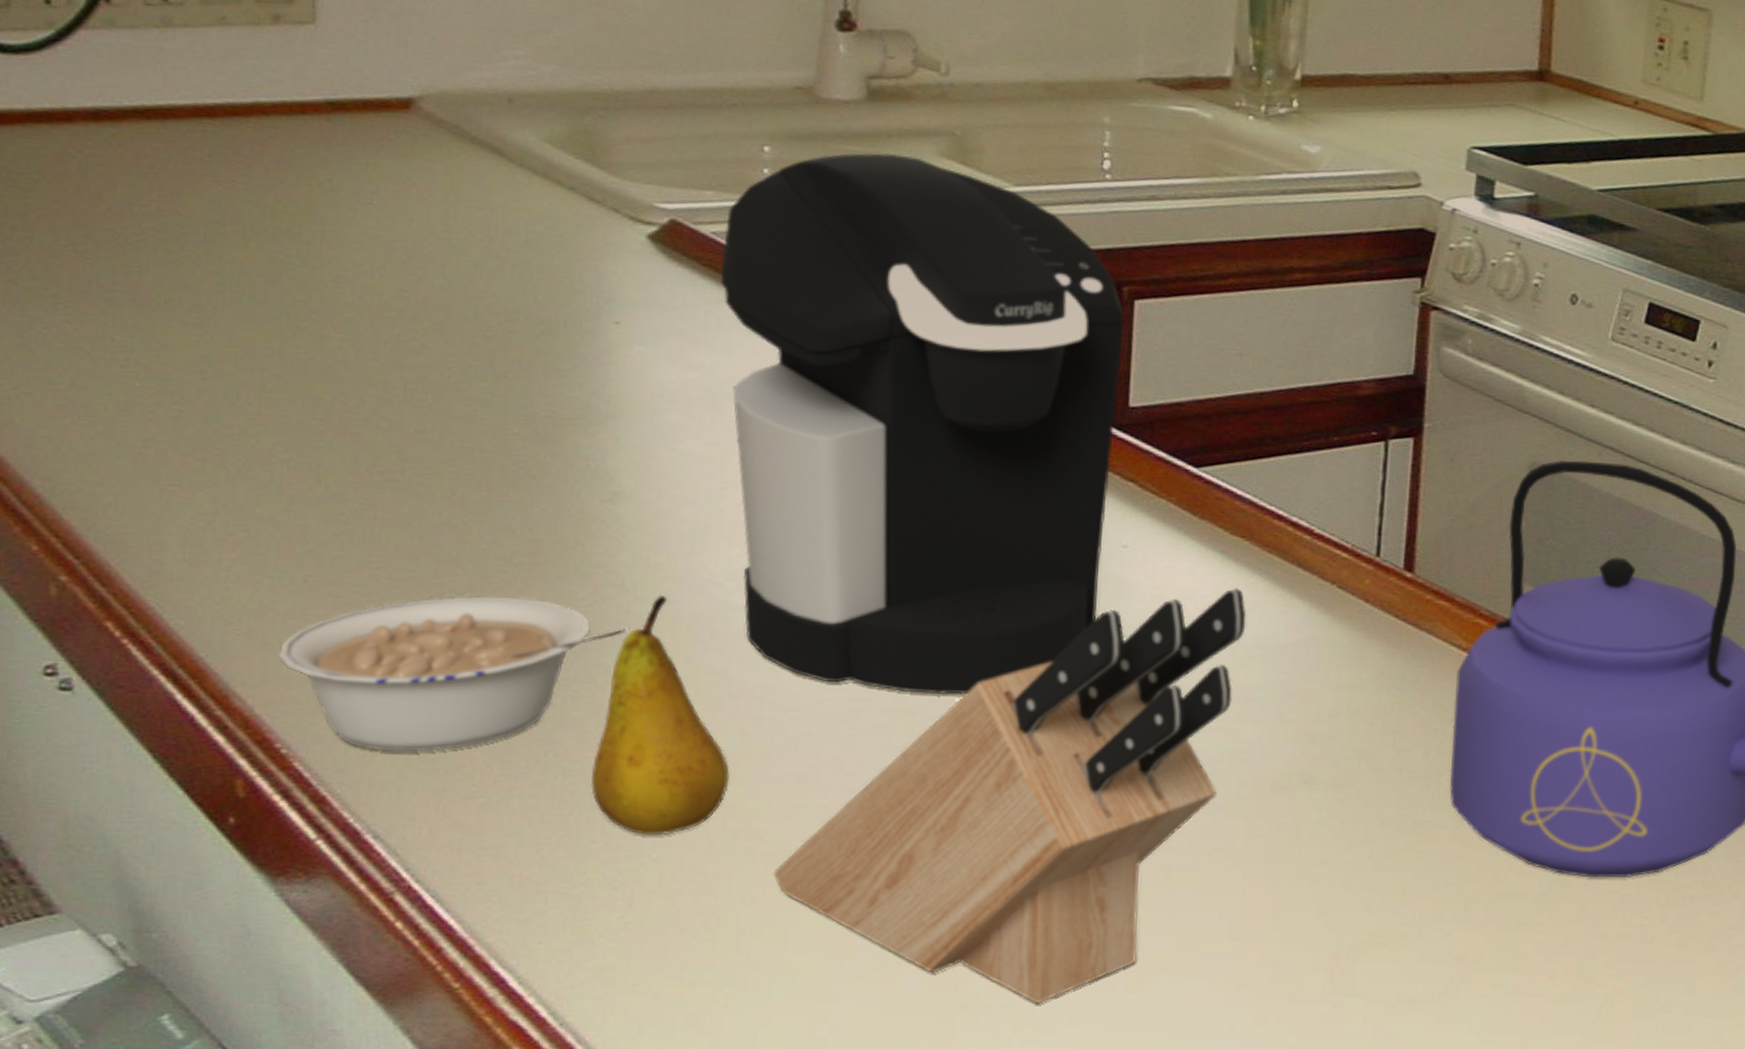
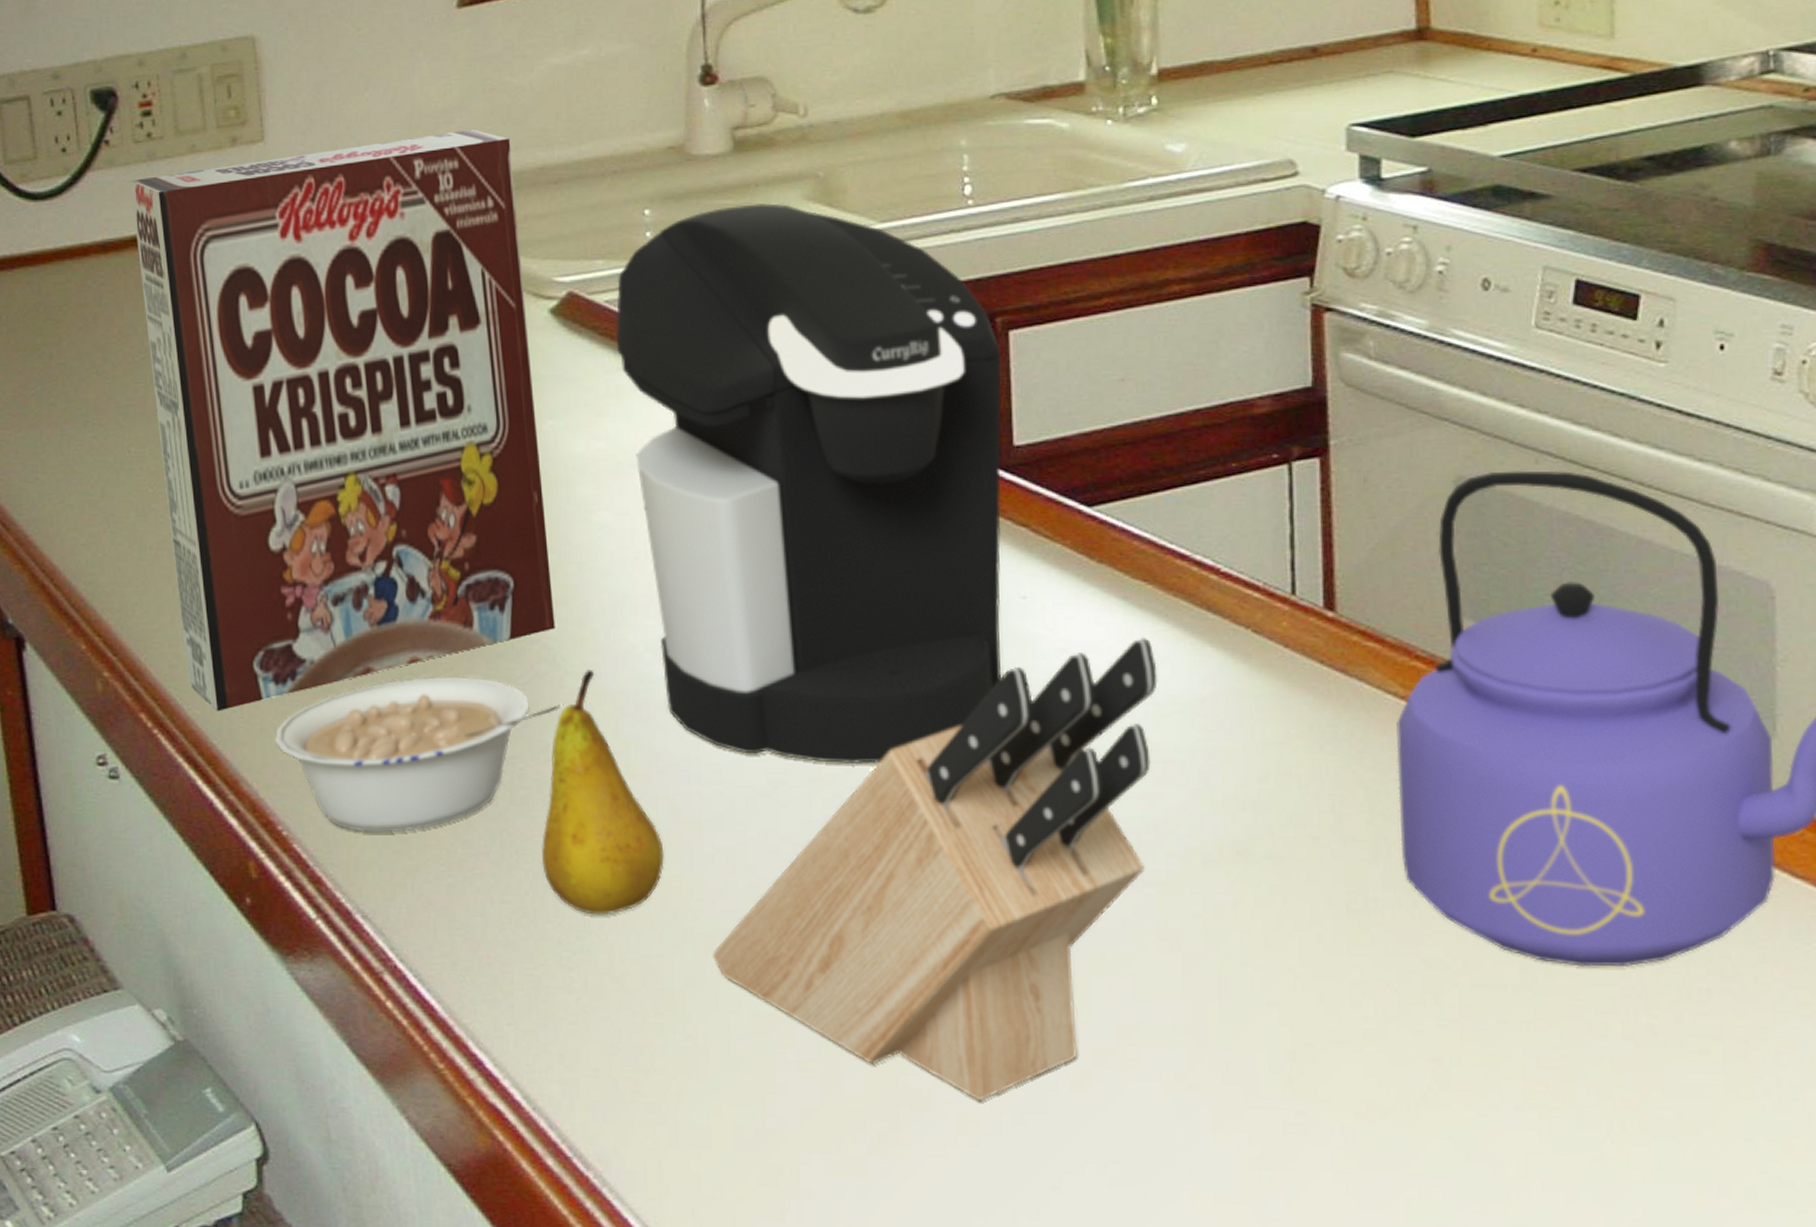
cereal box: none [135,41,627,623] -> present [130,128,555,712]

